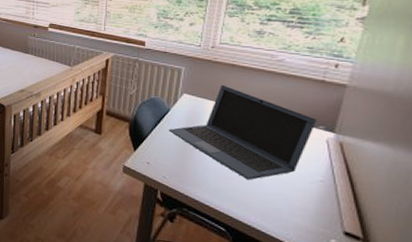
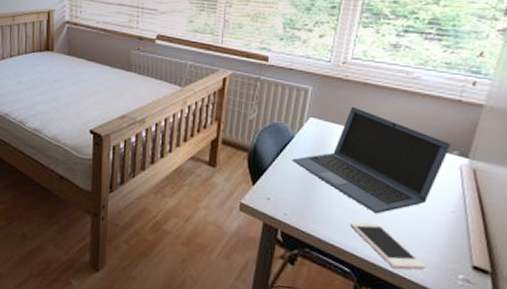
cell phone: none [223,186,298,233] -> present [349,221,426,270]

